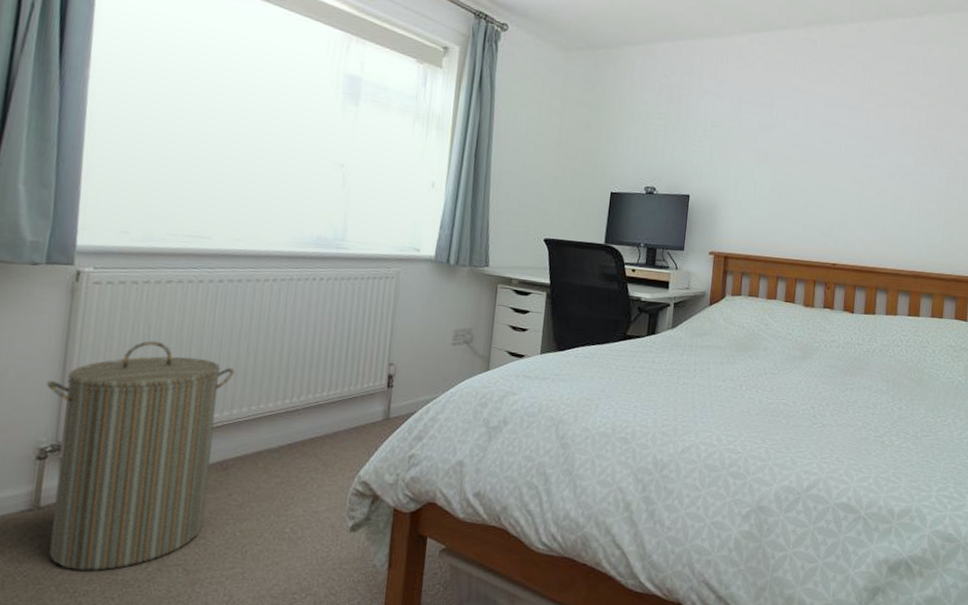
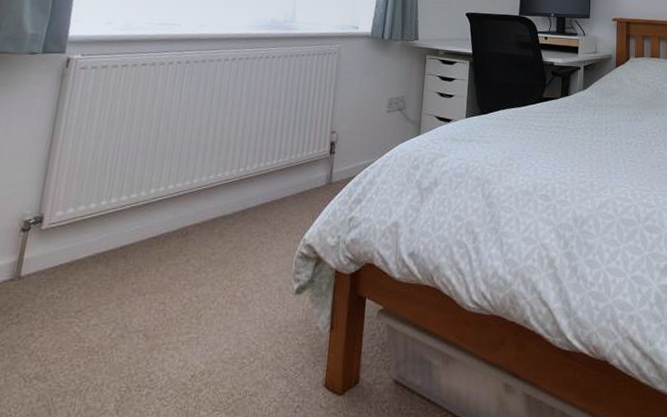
laundry hamper: present [46,340,235,572] -> none [25,118,197,339]

